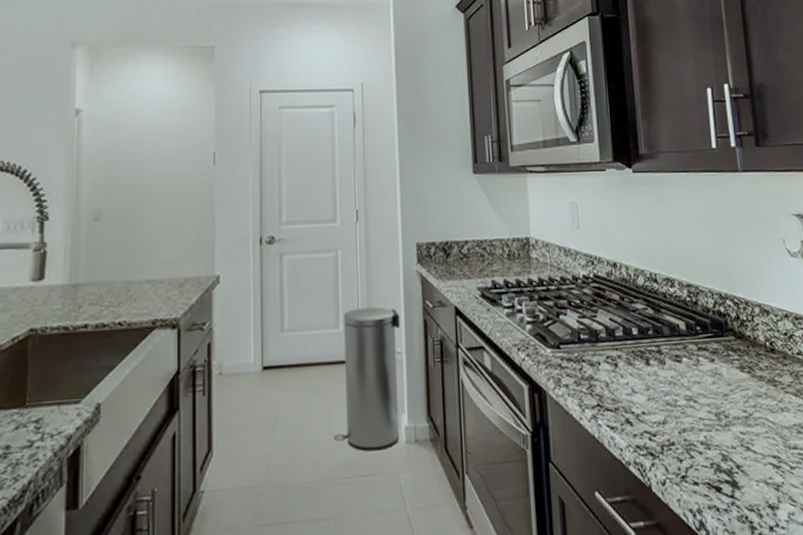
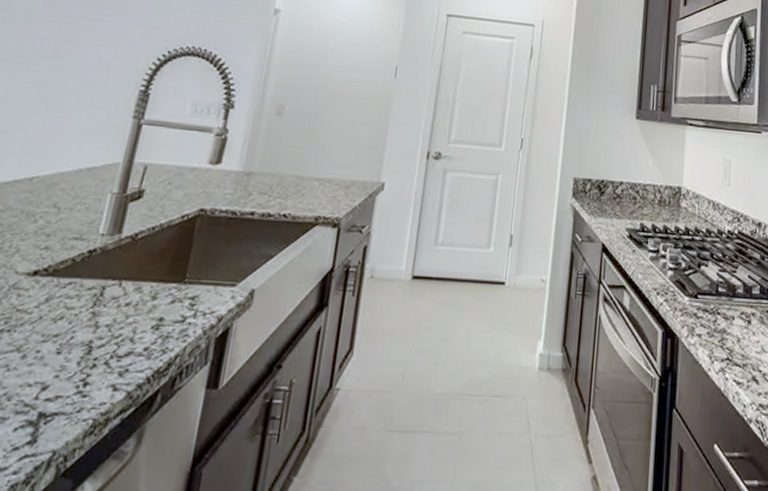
pedal bin: present [333,307,401,452] -> none [469,232,550,373]

